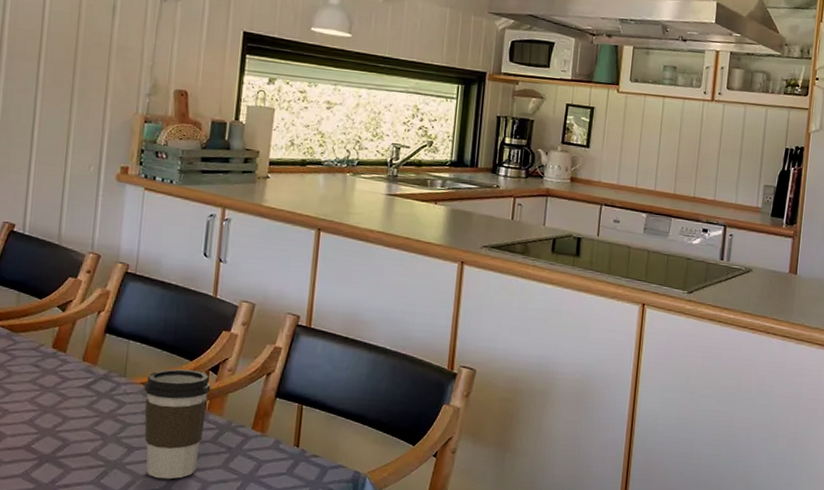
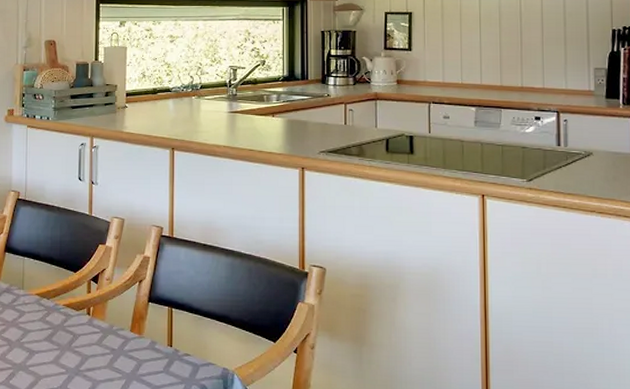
coffee cup: present [144,369,211,480] -> none [39,280,93,379]

